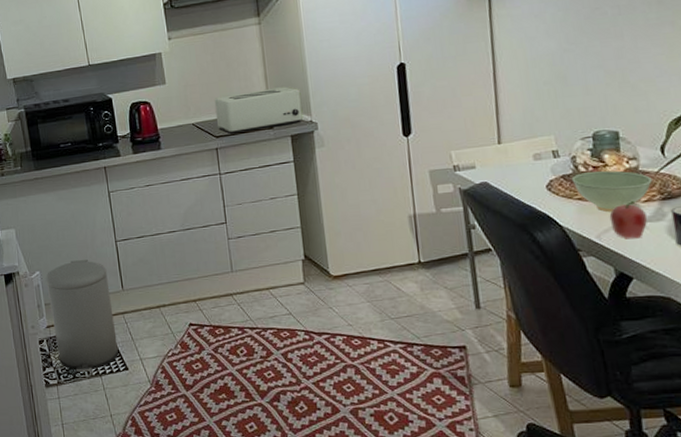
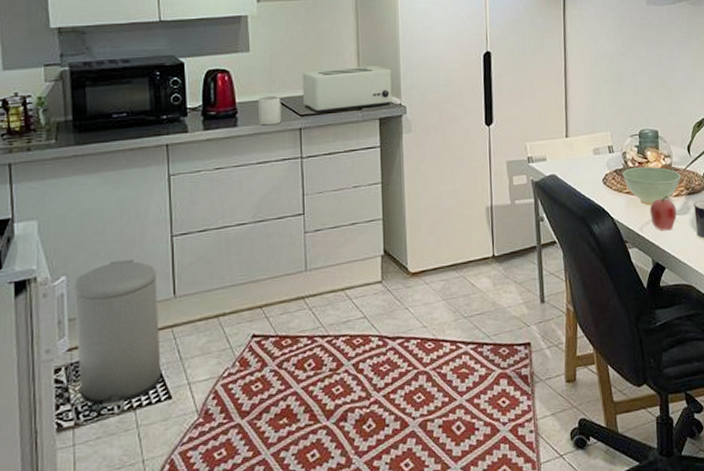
mug: none [176,121,199,148] -> present [257,96,282,126]

